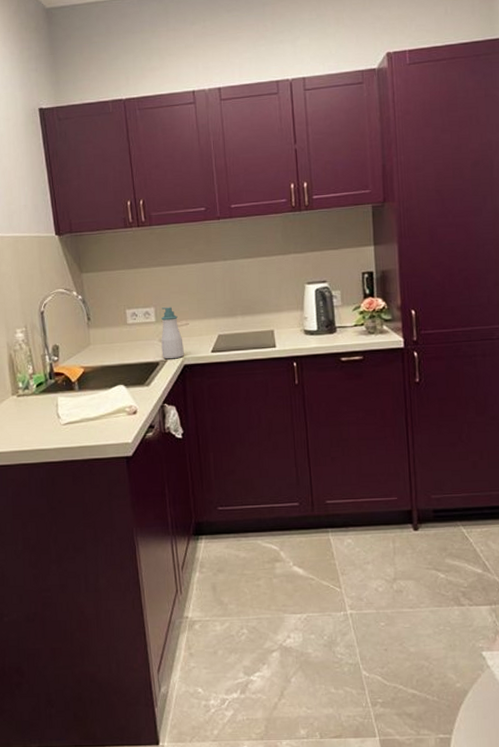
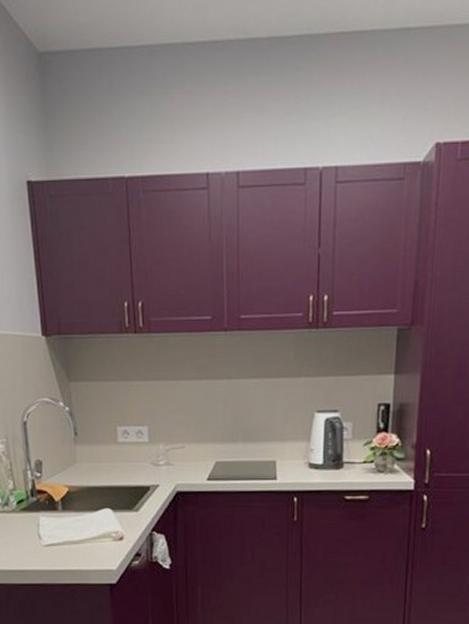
soap bottle: present [161,307,184,359] -> none [153,427,177,485]

